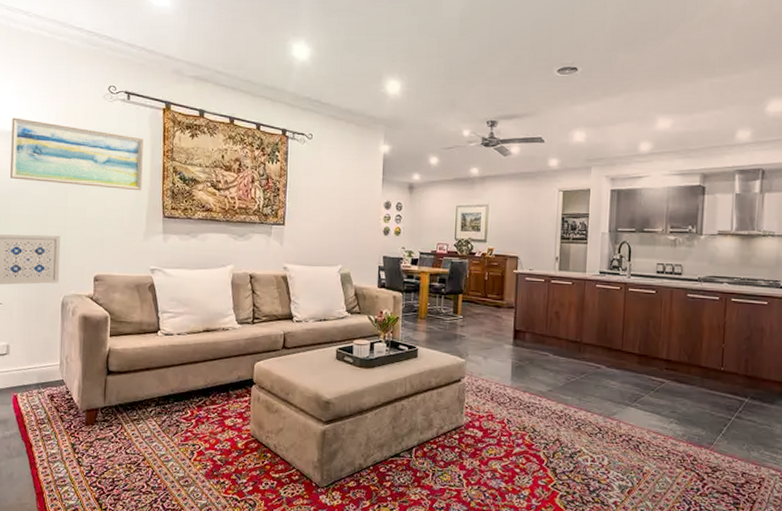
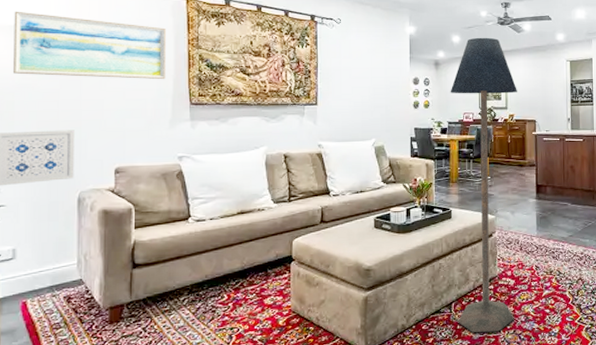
floor lamp: none [418,159,499,486] -> present [450,37,517,333]

